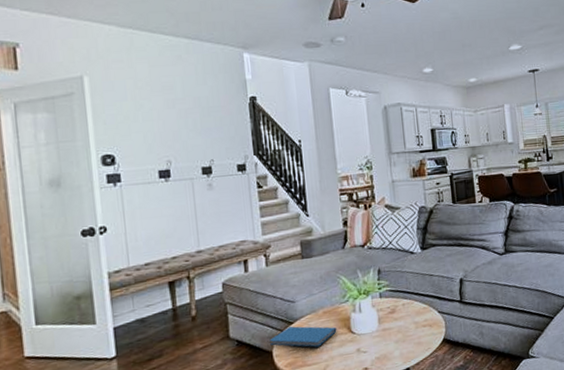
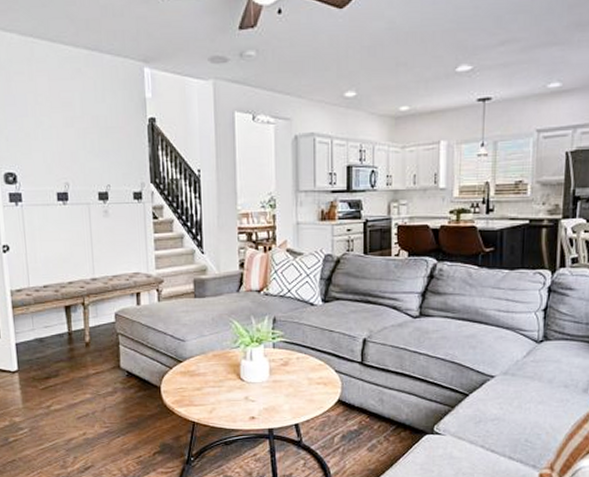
book: present [269,326,337,348] -> none [158,365,226,389]

